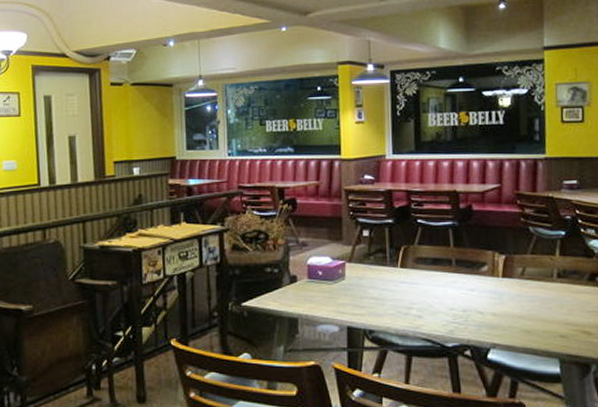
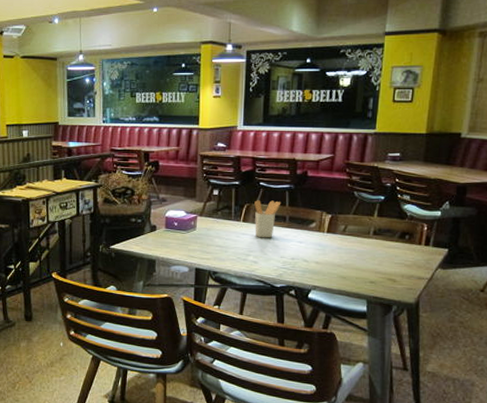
utensil holder: none [413,240,445,287] -> present [254,200,281,238]

